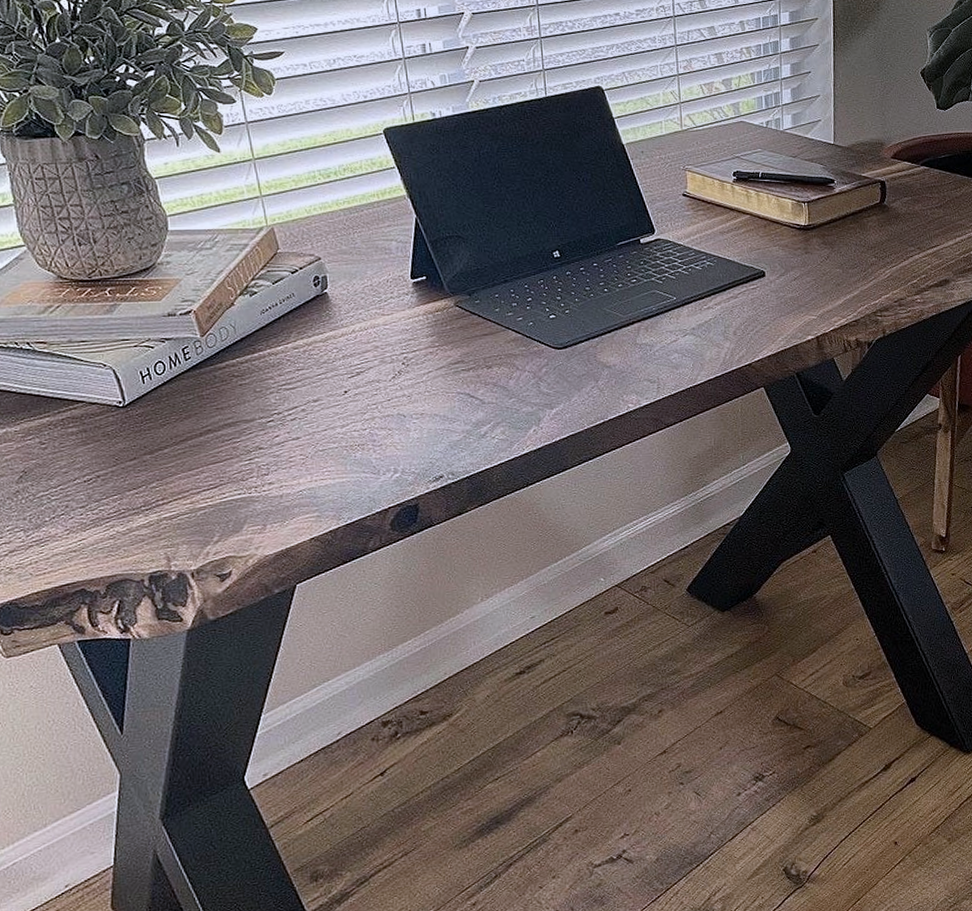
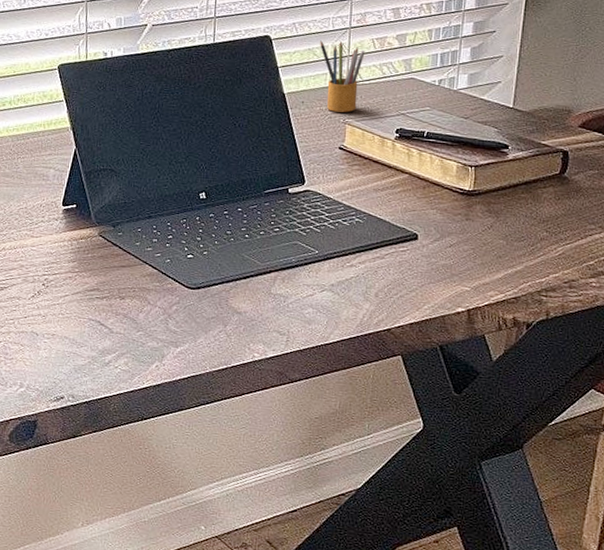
pencil box: none [651,88,695,159] -> present [320,40,365,113]

